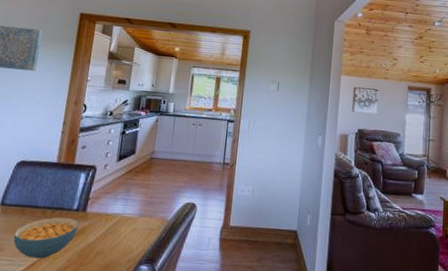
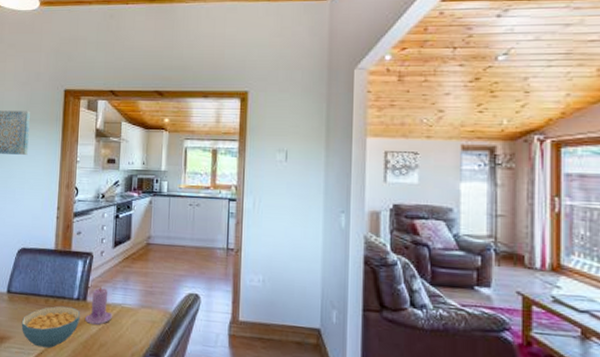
candle: none [82,196,112,234] -> present [84,285,112,325]

